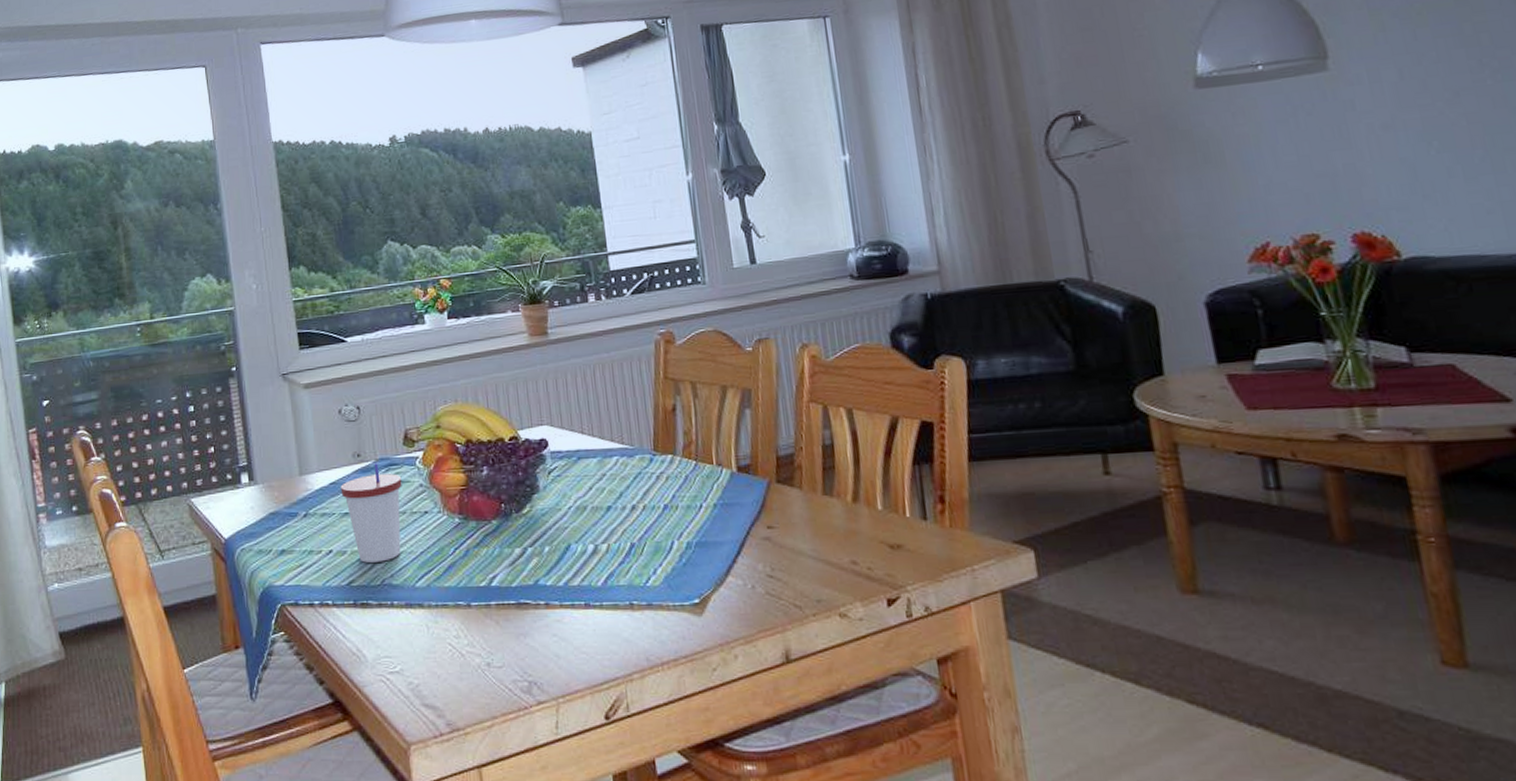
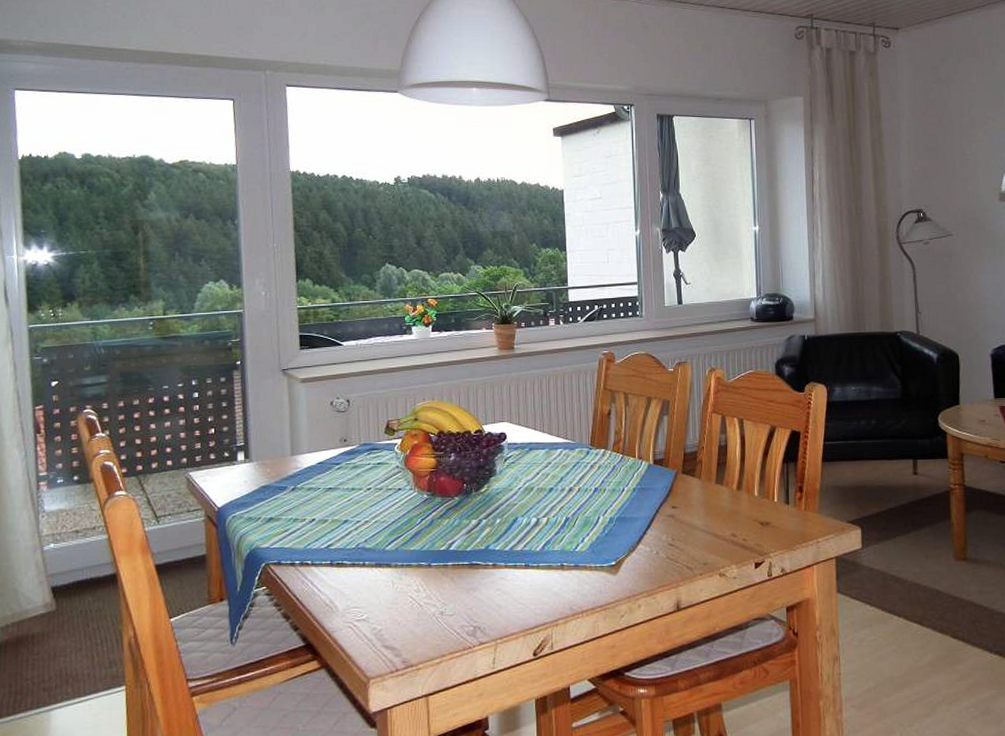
cup: present [340,463,402,563] -> none [327,447,381,530]

